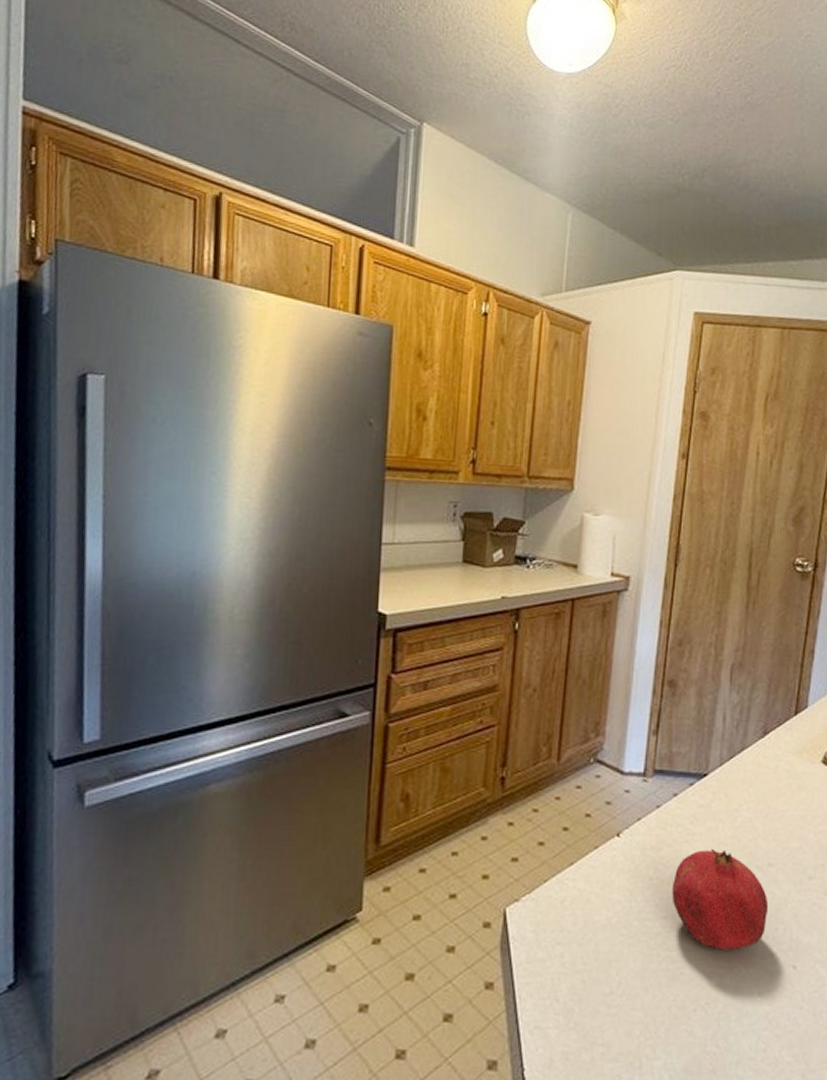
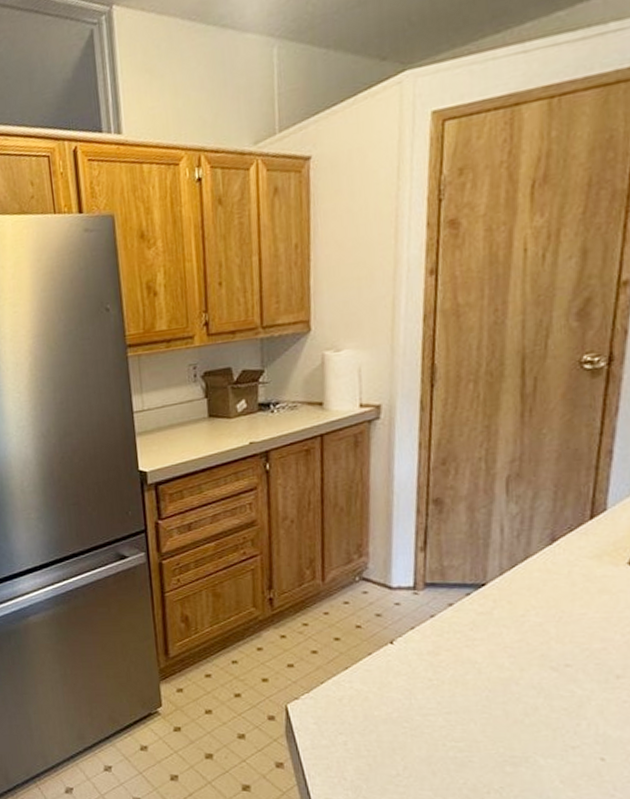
fruit: present [671,848,769,950] -> none [453,651,568,742]

